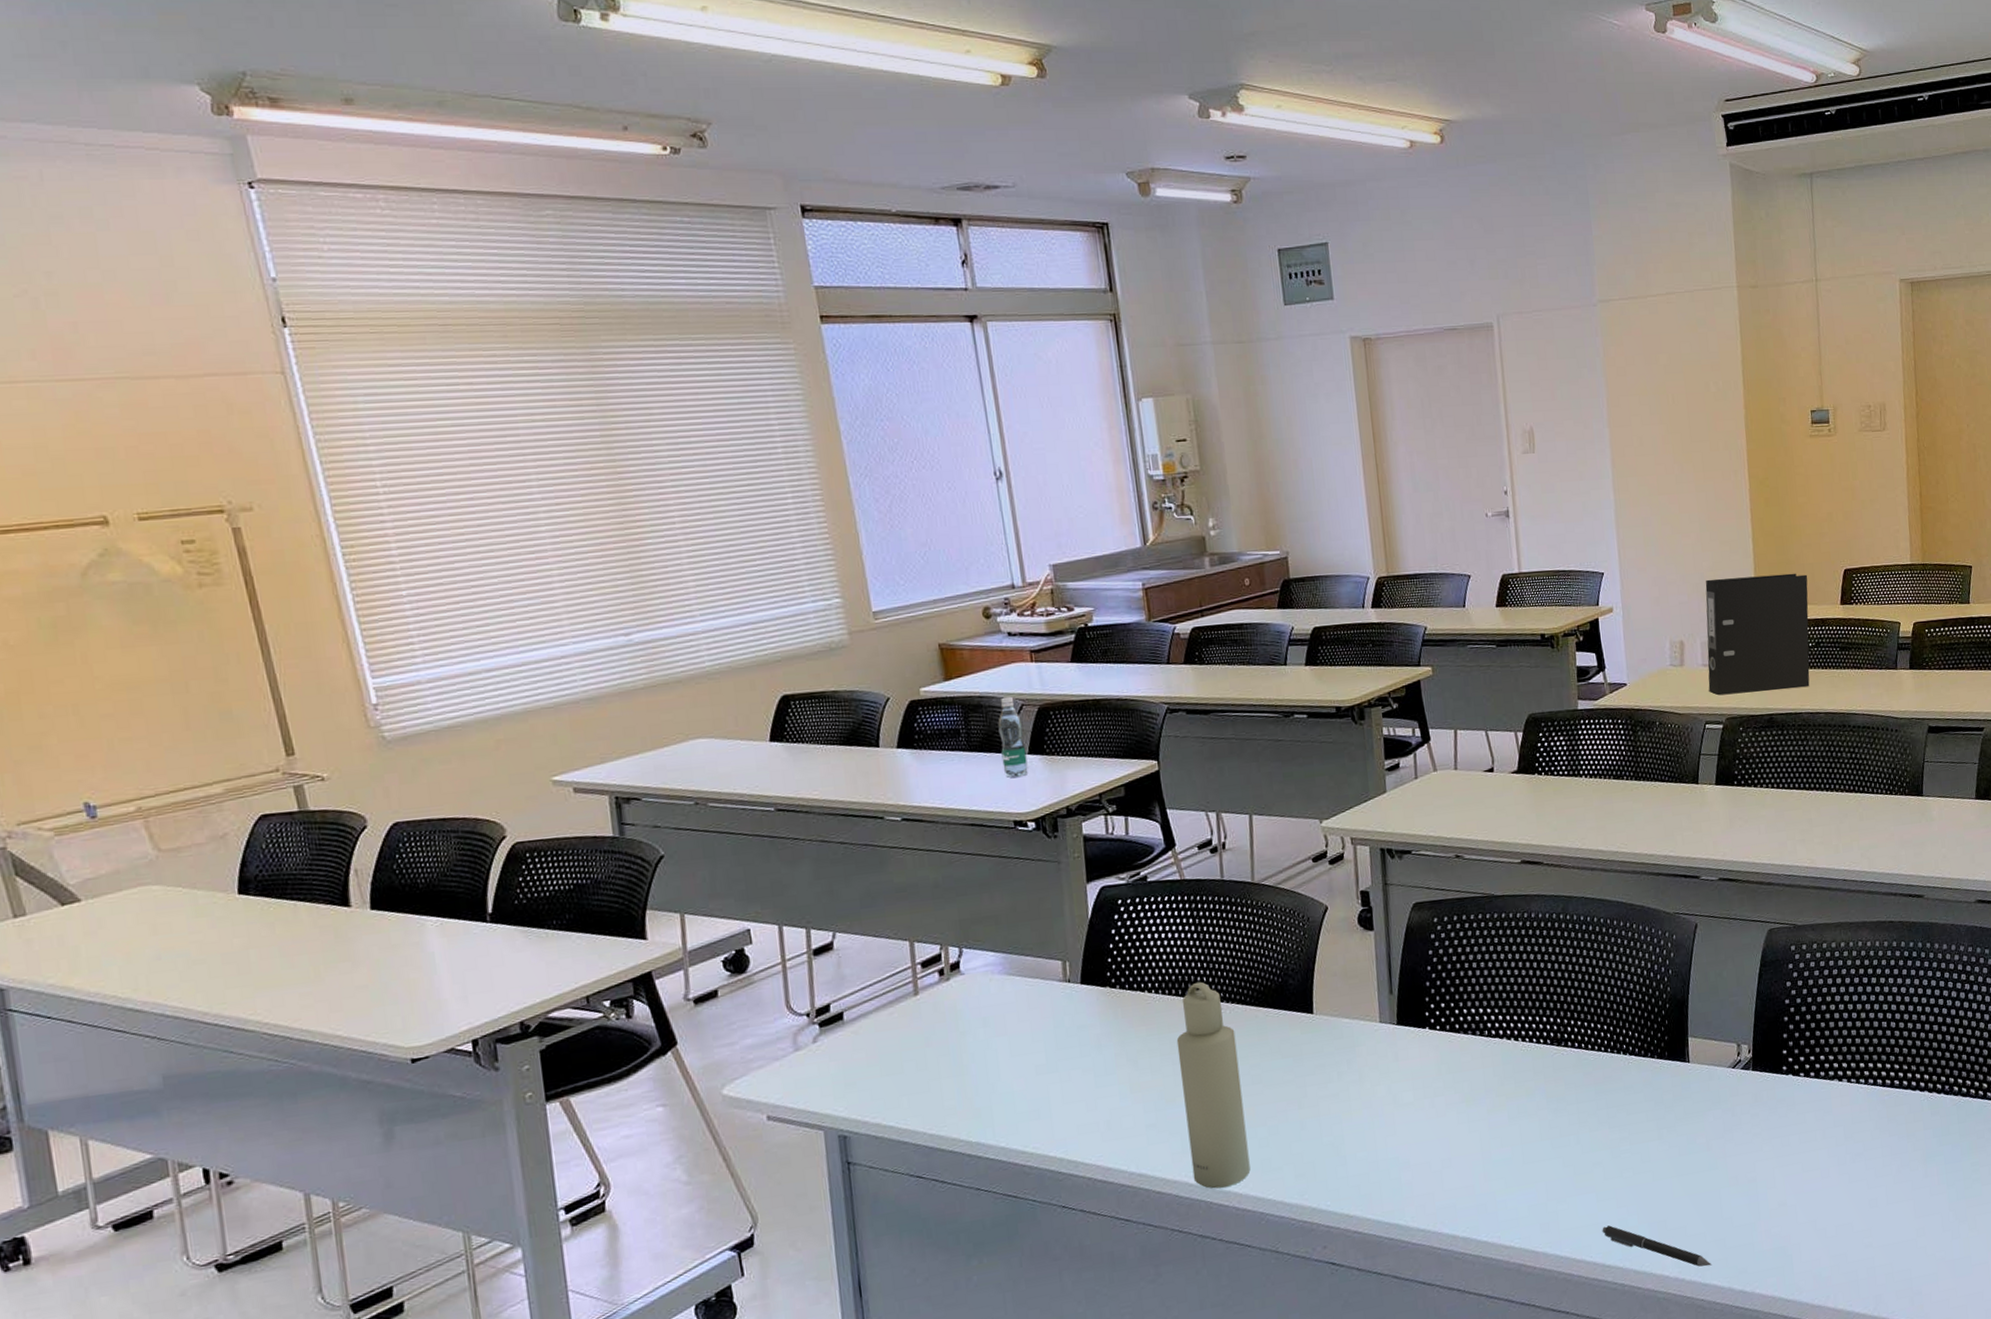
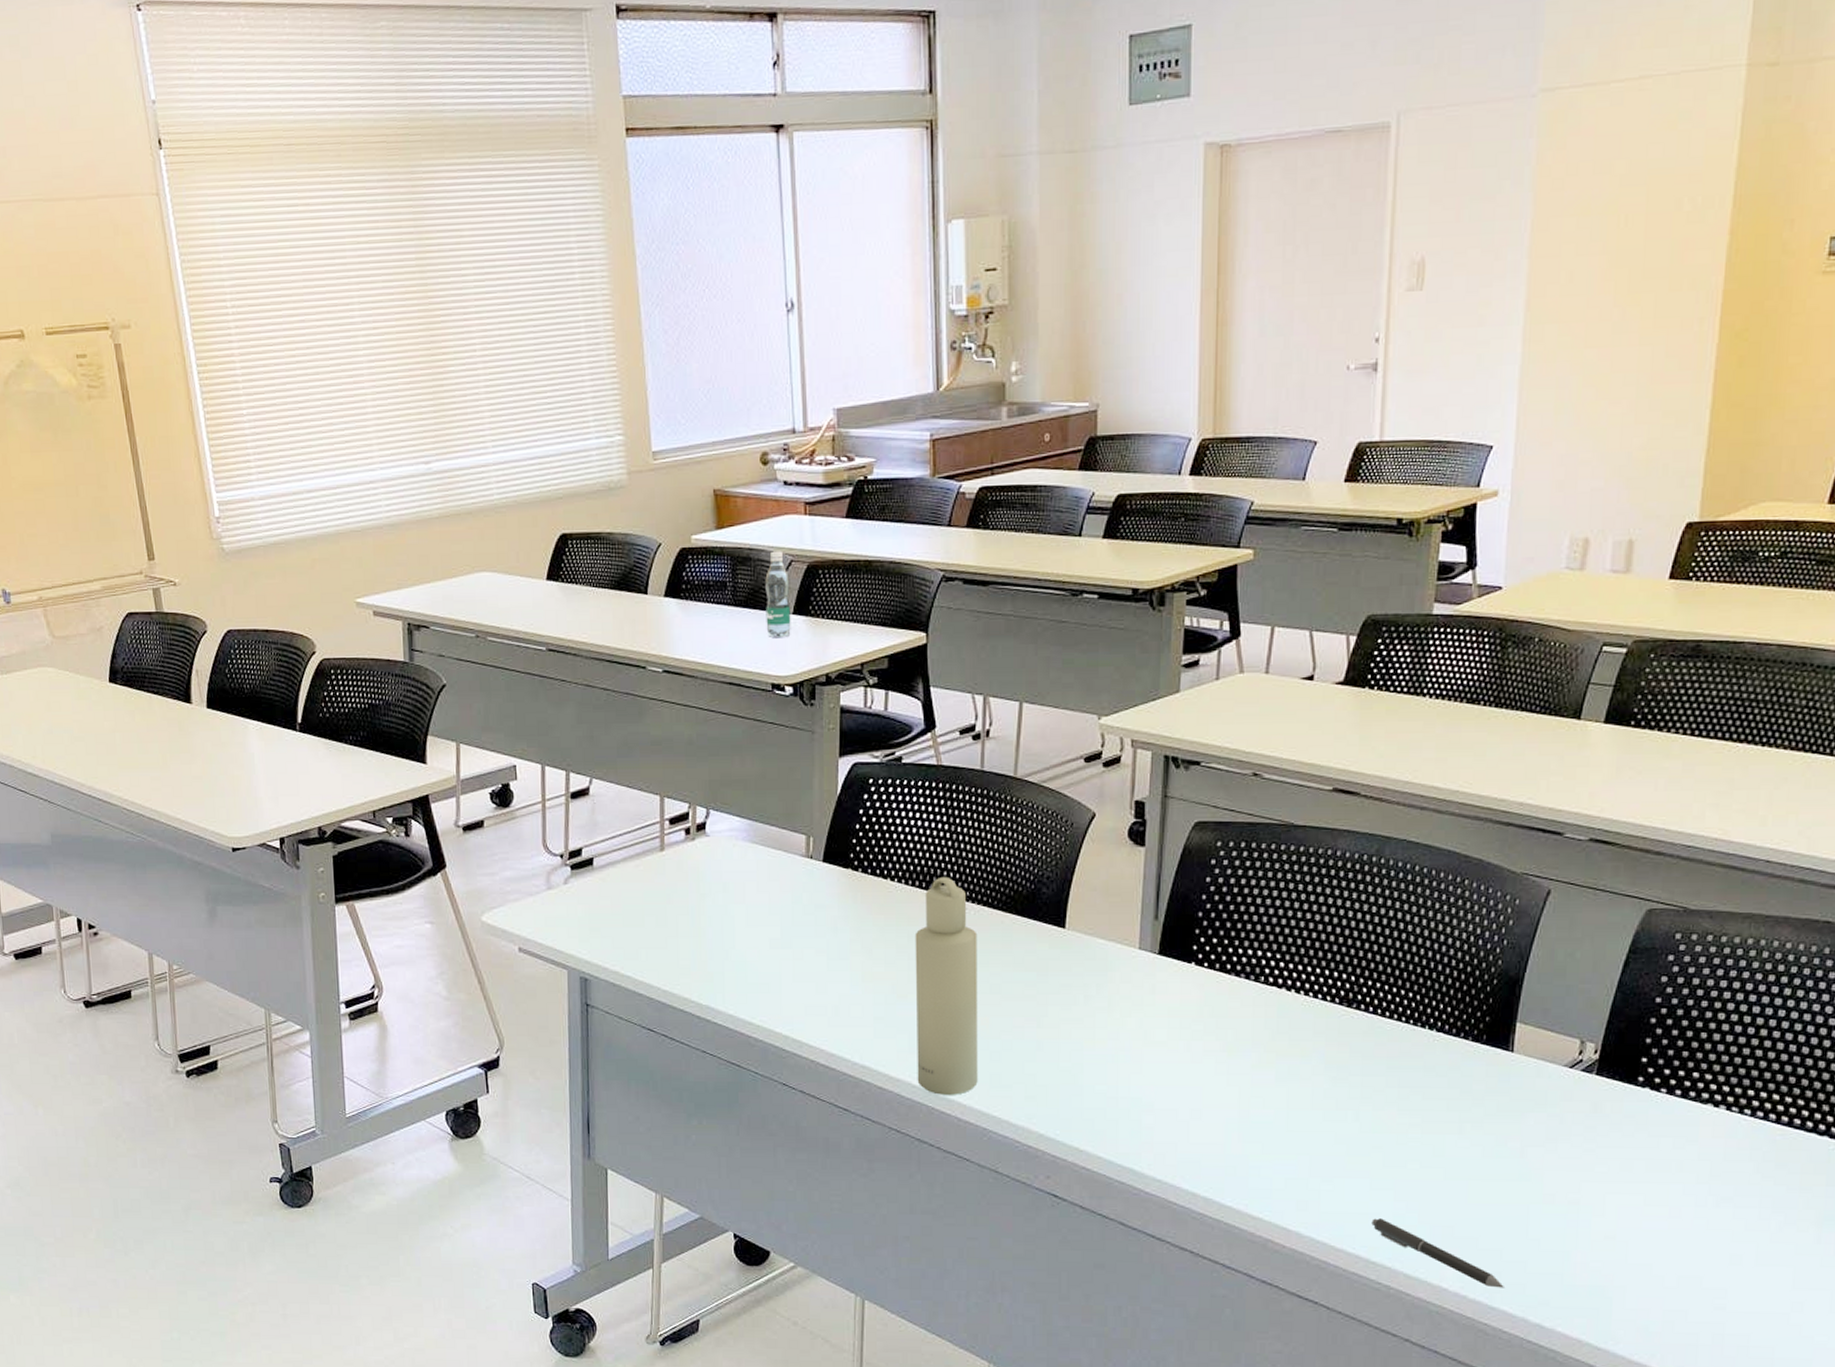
binder: present [1705,573,1810,696] -> none [1614,458,1785,611]

